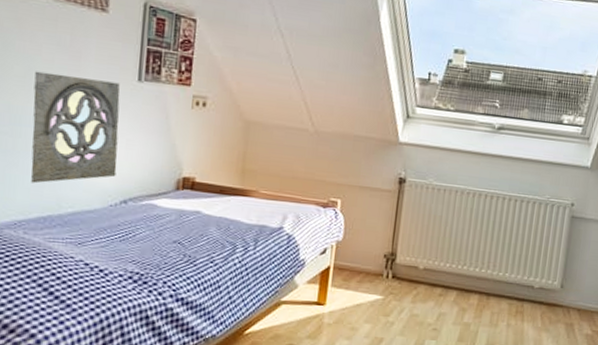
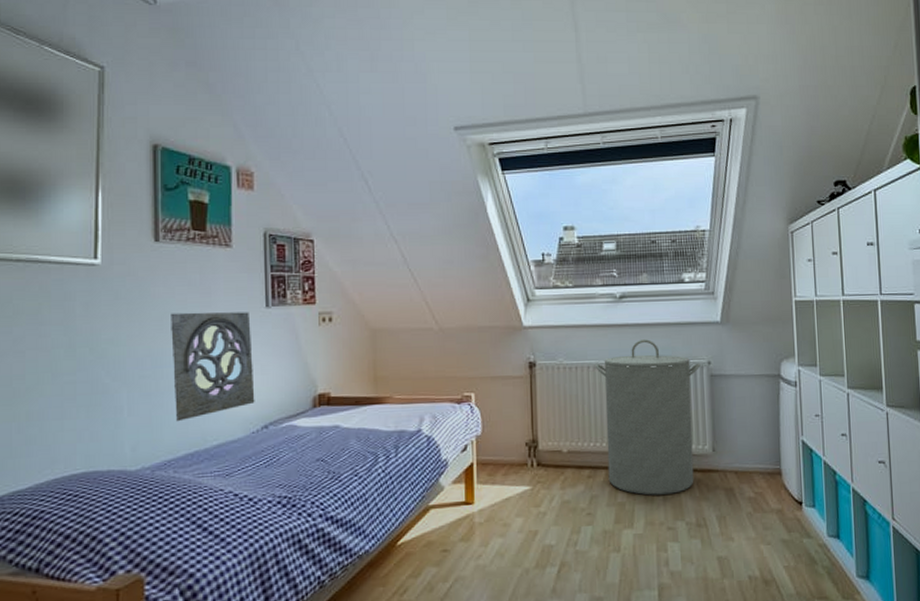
laundry hamper: none [458,172,564,322] -> present [594,339,701,496]

